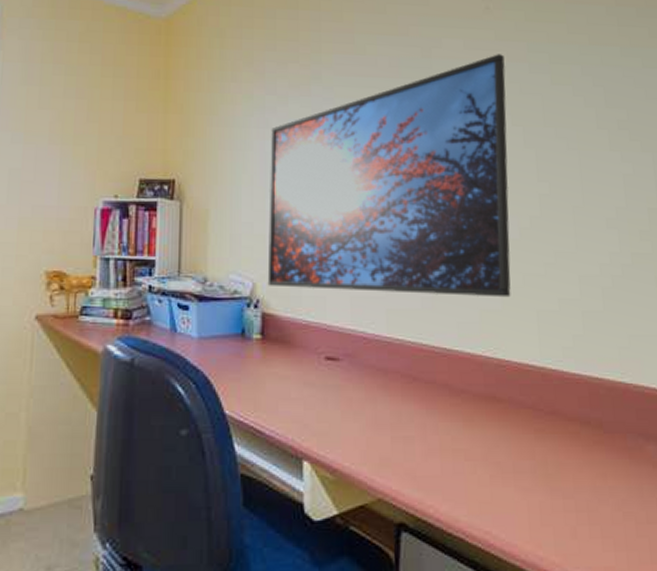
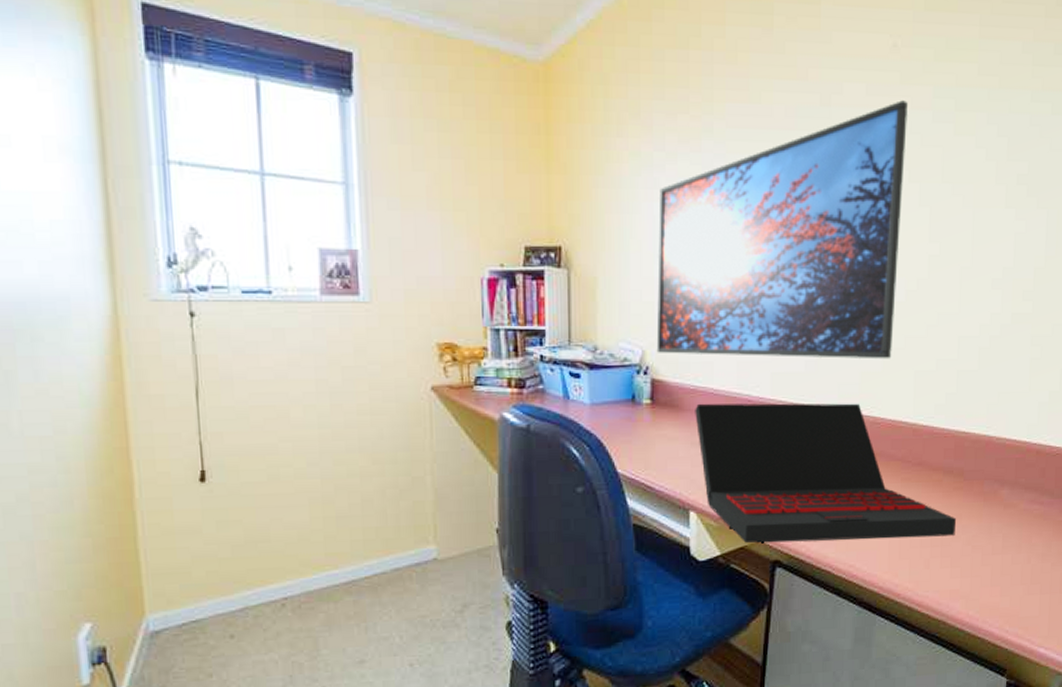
laptop: none [307,339,602,502] -> present [695,403,956,544]

